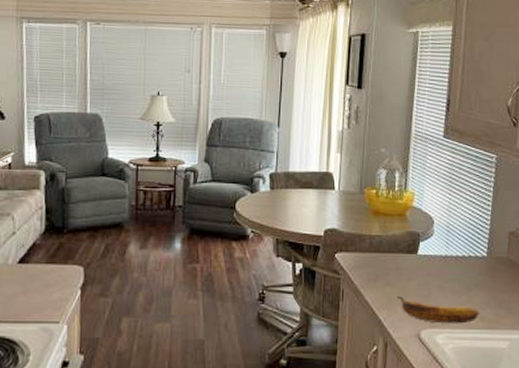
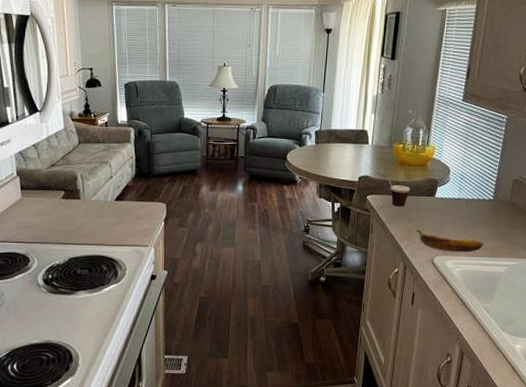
cup: none [346,224,387,267] -> present [377,172,410,207]

